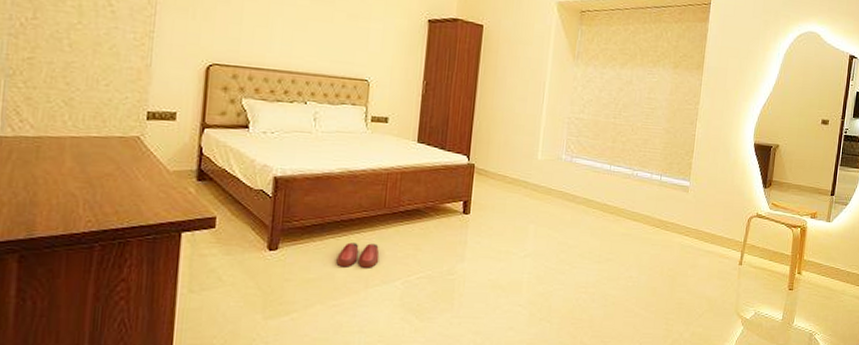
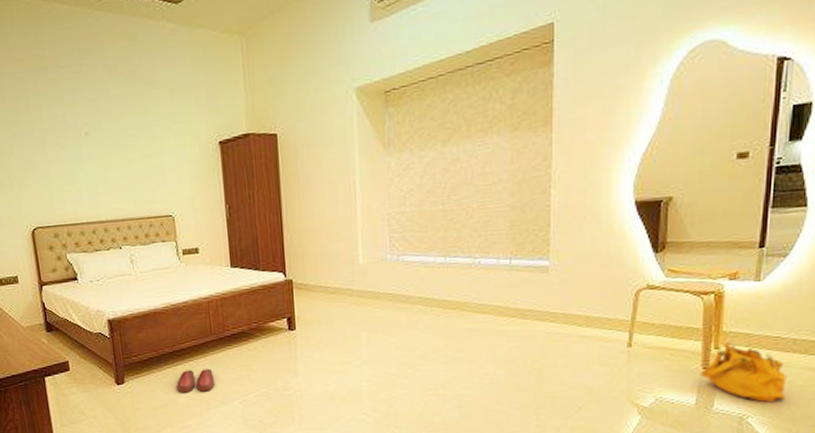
handbag: none [787,269,842,322] -> present [700,342,787,402]

